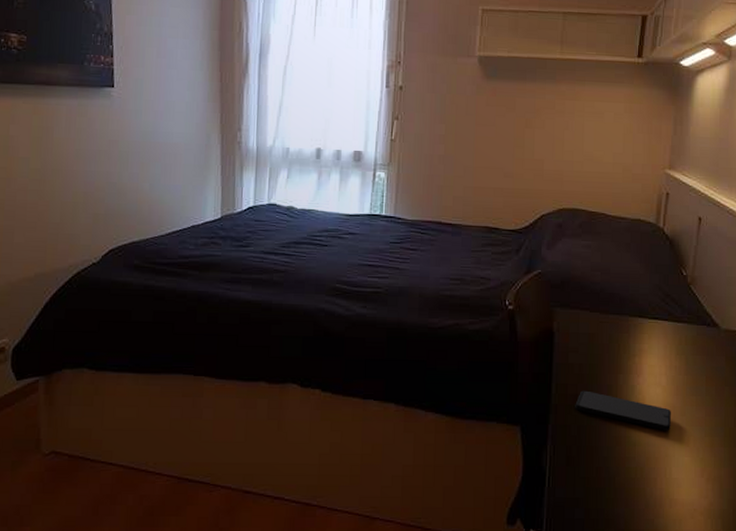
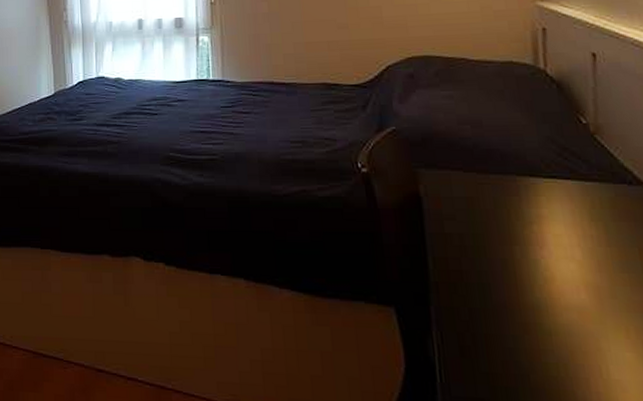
smartphone: present [575,390,671,431] -> none [461,265,598,318]

